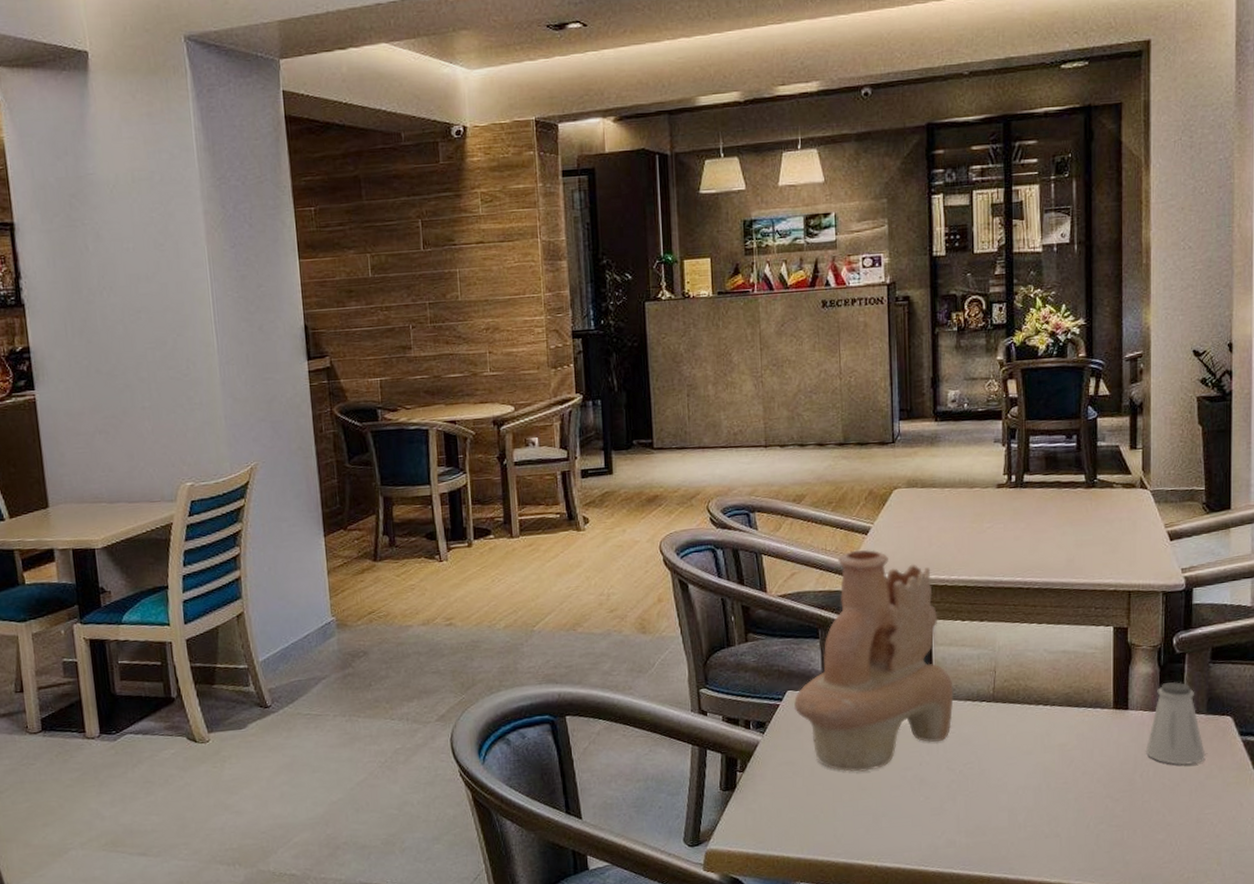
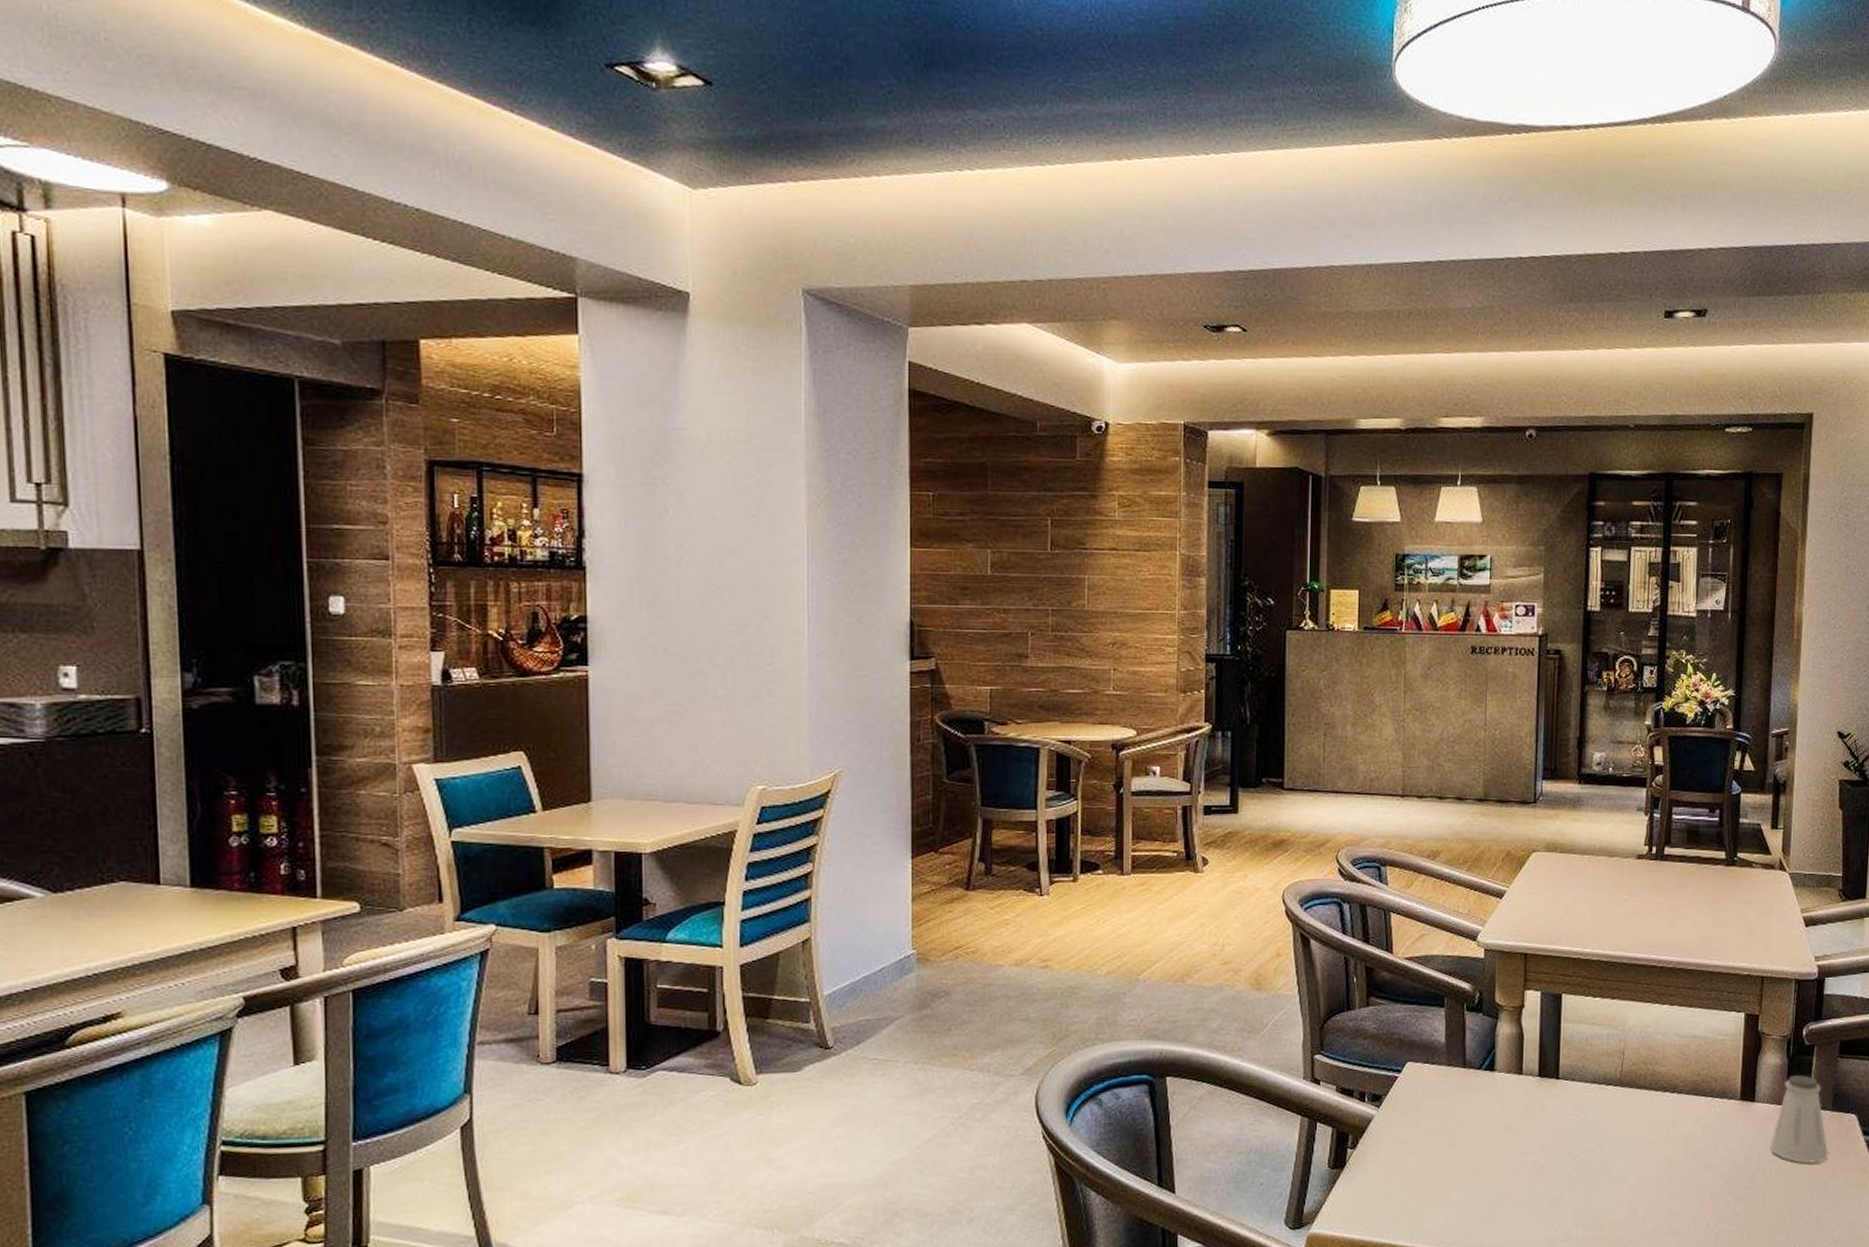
decorative vase: present [793,549,954,772] -> none [1412,914,1580,1155]

